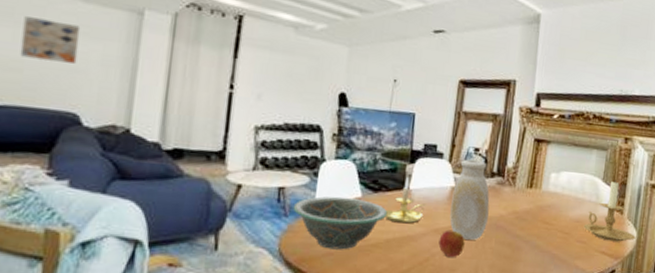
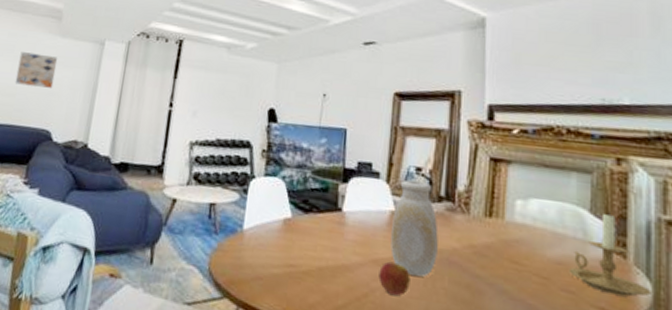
decorative bowl: present [293,196,388,250] -> none [223,214,320,276]
candle holder: present [385,177,426,224] -> none [316,198,362,251]

